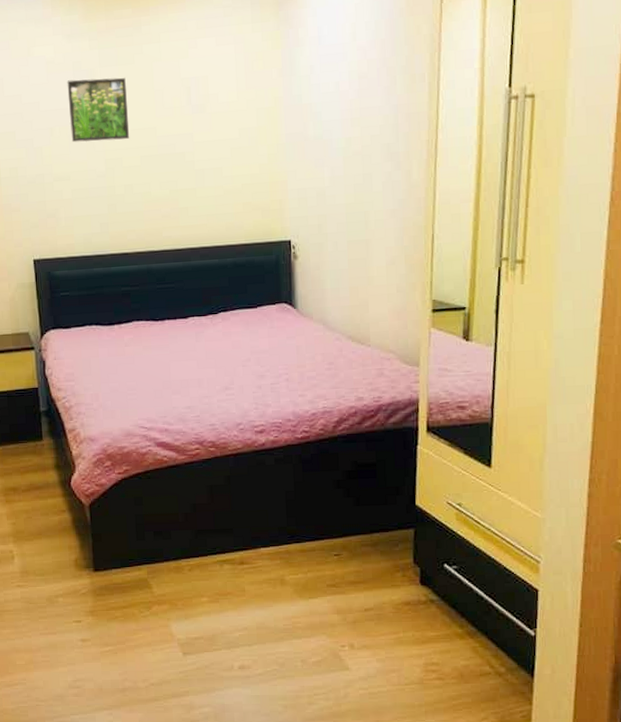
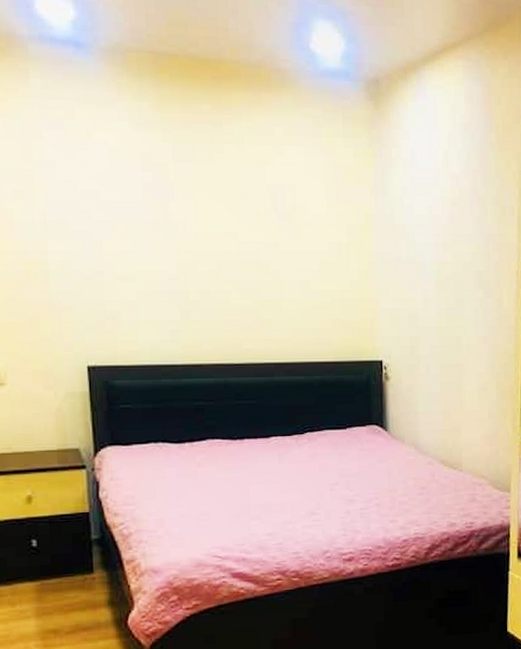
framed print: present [67,77,130,143] -> none [134,171,207,241]

